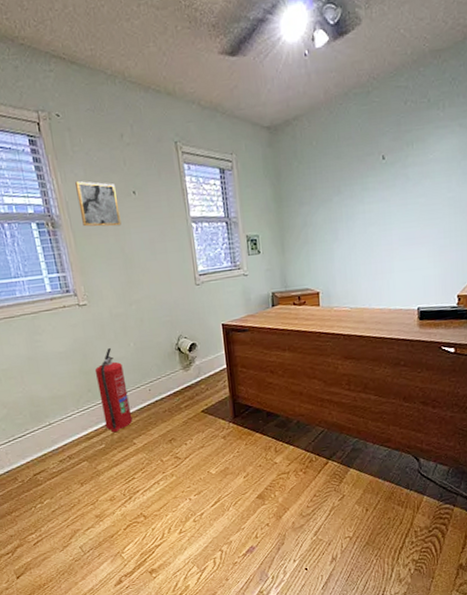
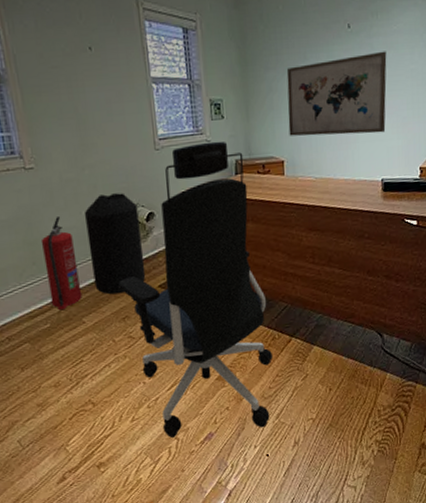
wall art: present [75,181,122,227] -> none [25,33,75,84]
trash can: none [132,325,190,419] -> present [84,193,146,295]
office chair: none [164,275,310,549] -> present [117,141,272,438]
wall art: none [320,180,423,268] -> present [286,51,387,136]

